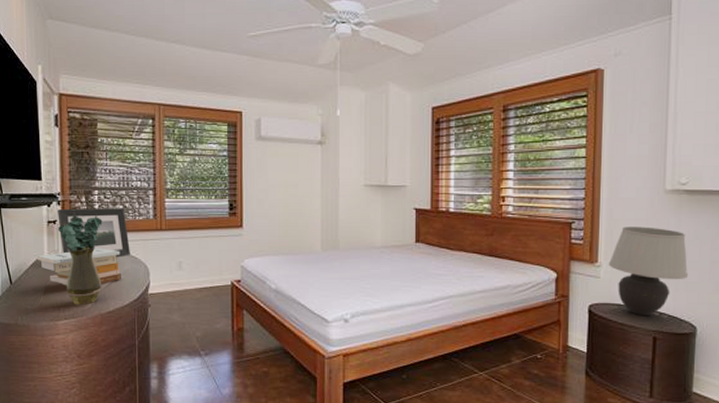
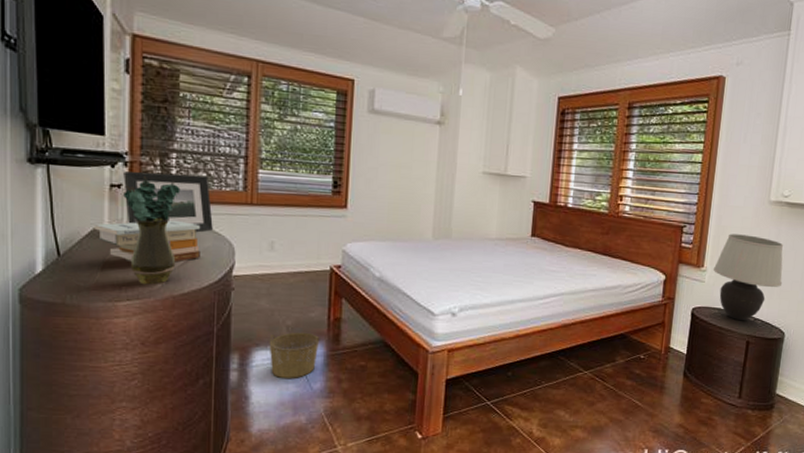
basket: none [182,342,226,386] -> present [269,332,320,379]

